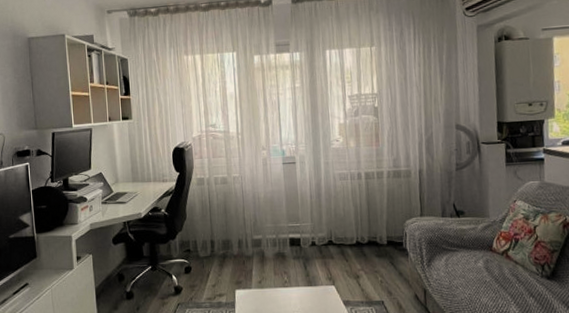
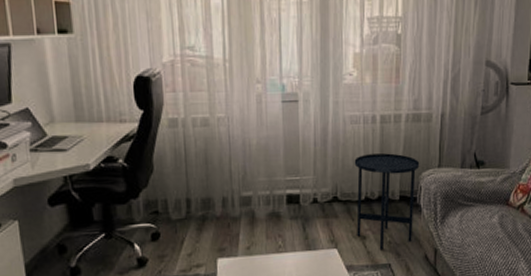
side table: none [344,204,404,289] -> present [354,153,420,250]

